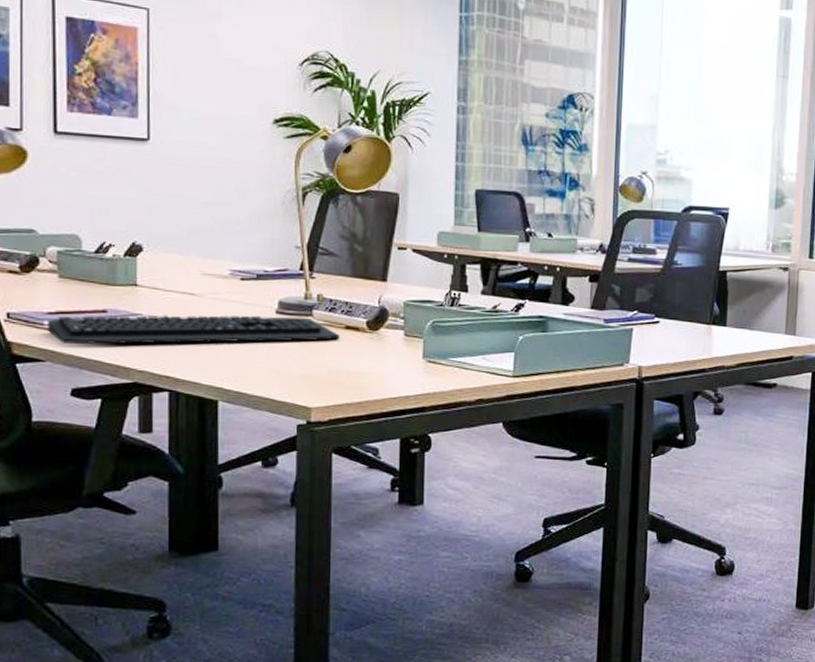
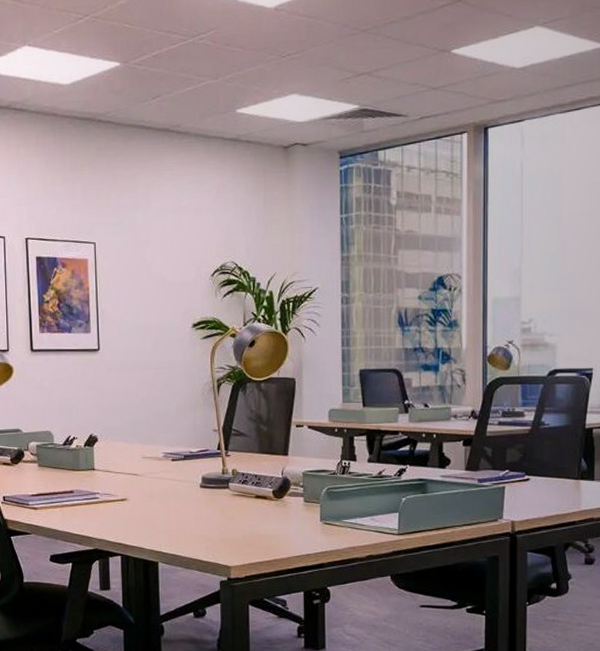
keyboard: present [48,315,340,345] -> none [32,489,251,519]

